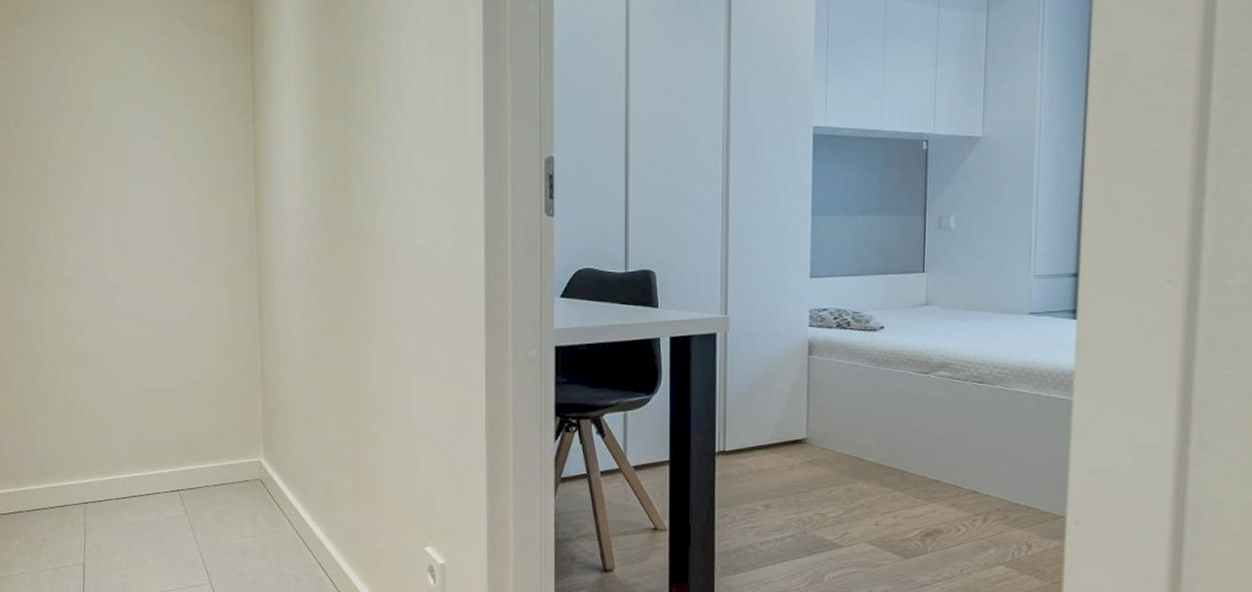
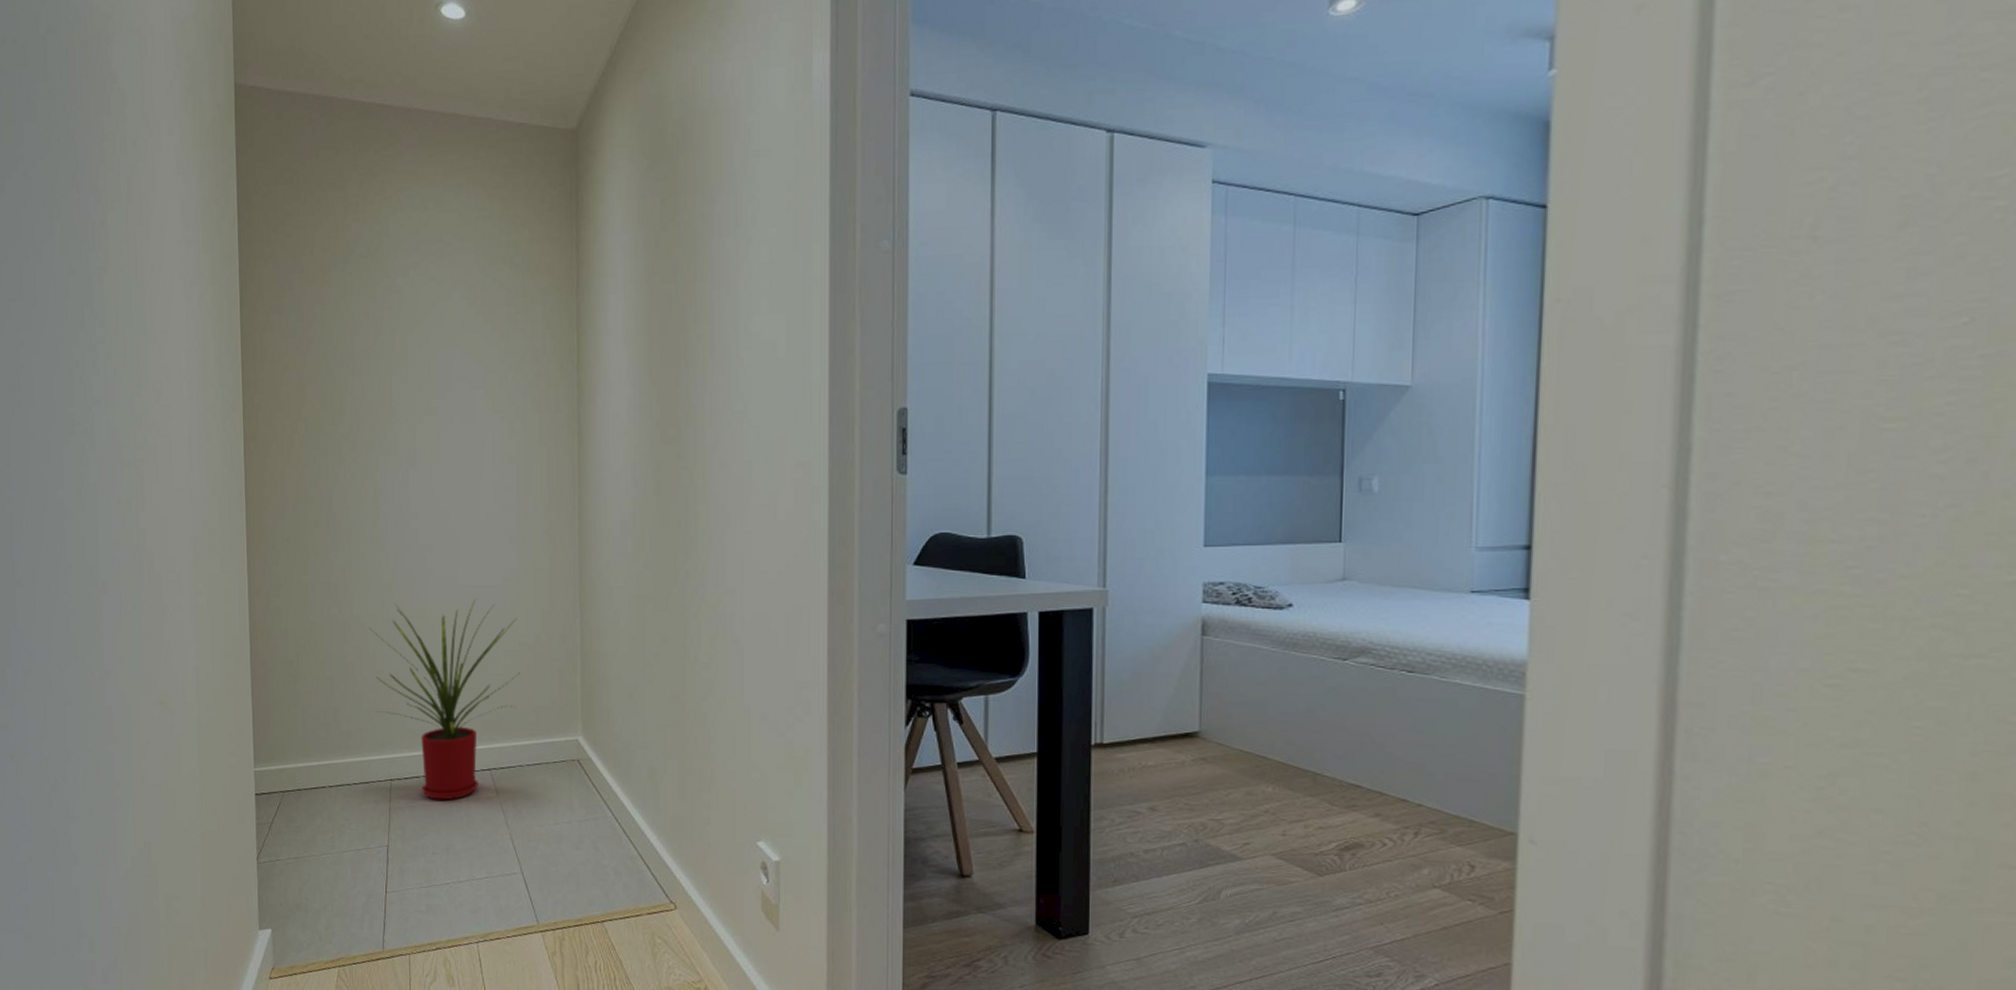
house plant: none [60,334,205,520] -> present [369,599,521,801]

